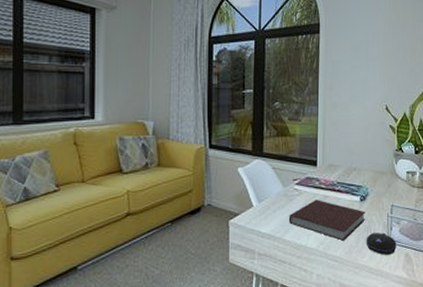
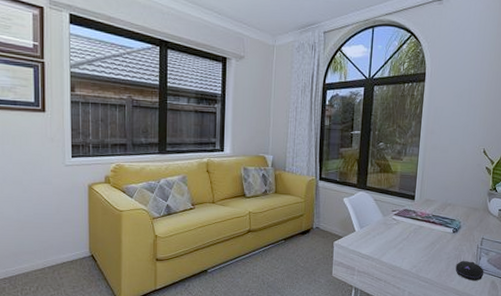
notebook: present [288,199,365,241] -> none [386,229,457,266]

